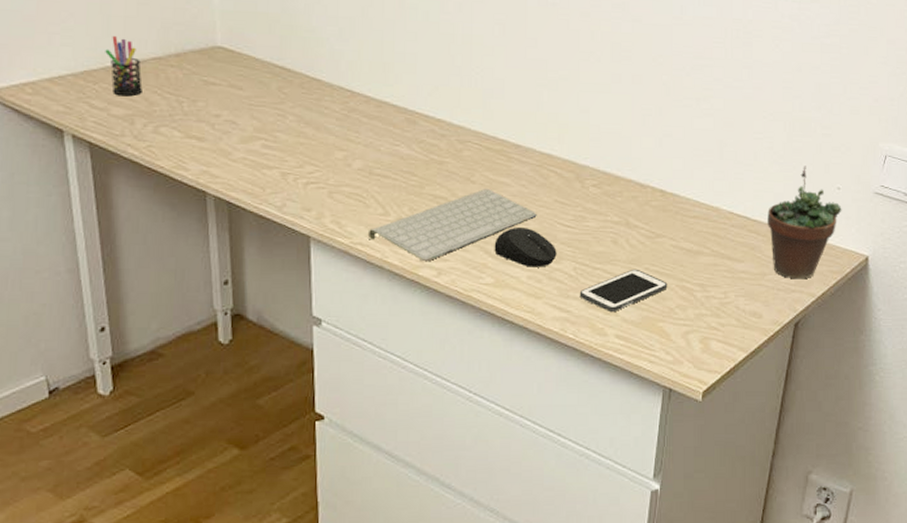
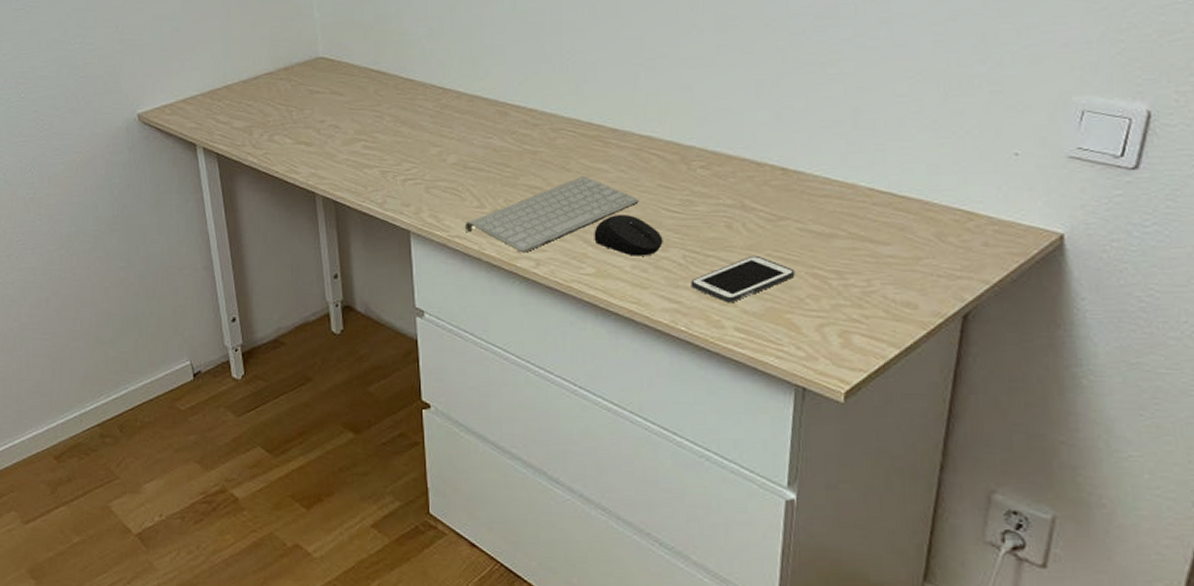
pen holder: present [105,36,143,96] -> none [226,57,258,110]
succulent plant: present [767,165,842,280] -> none [919,130,1023,264]

